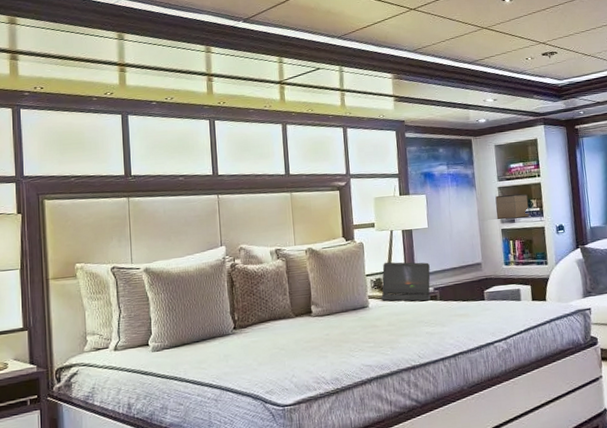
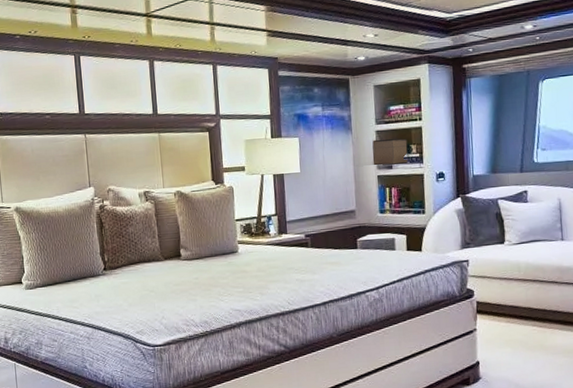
laptop computer: present [381,262,431,302] -> none [251,207,302,249]

